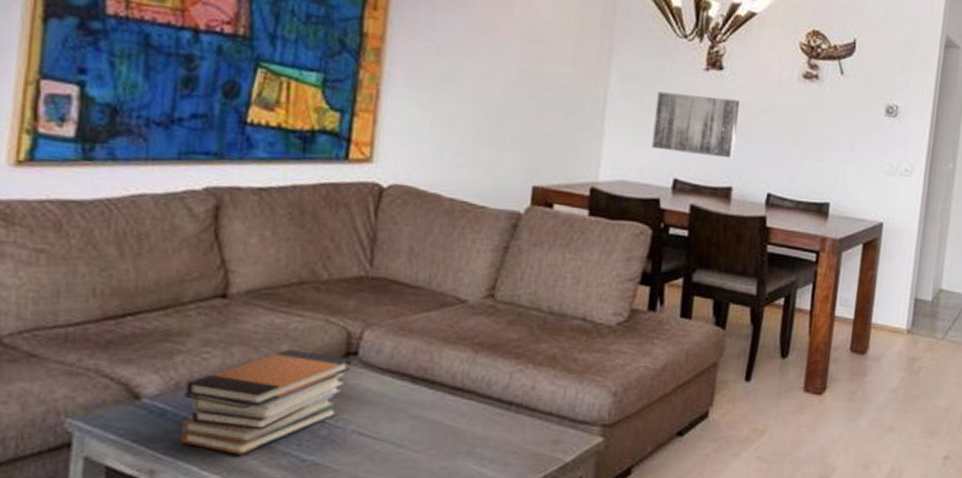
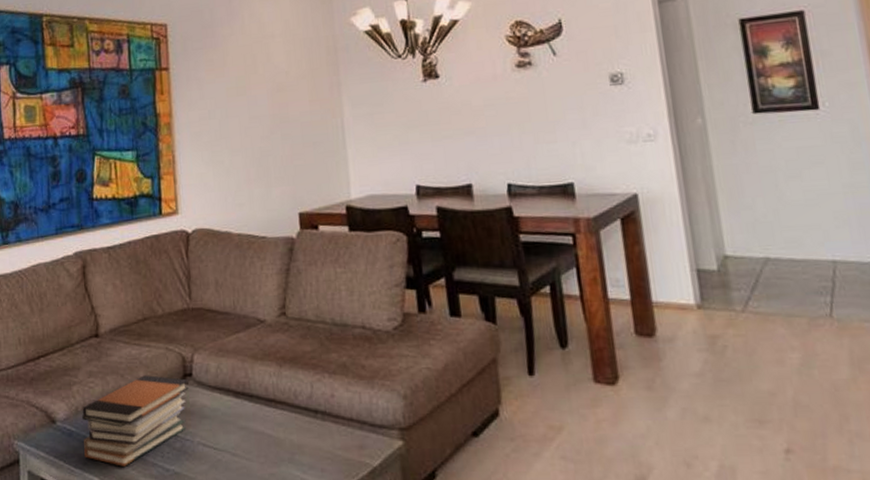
wall art: present [652,91,739,159] -> none [385,101,467,161]

